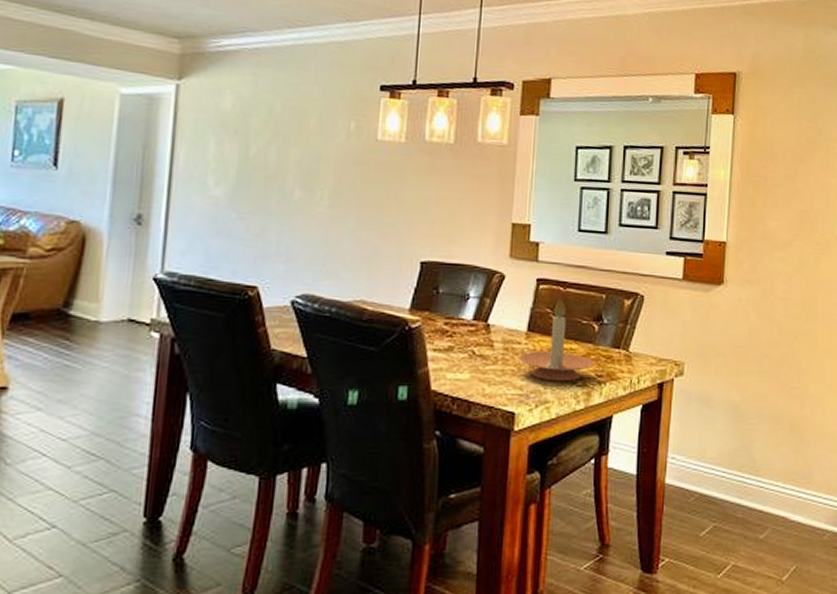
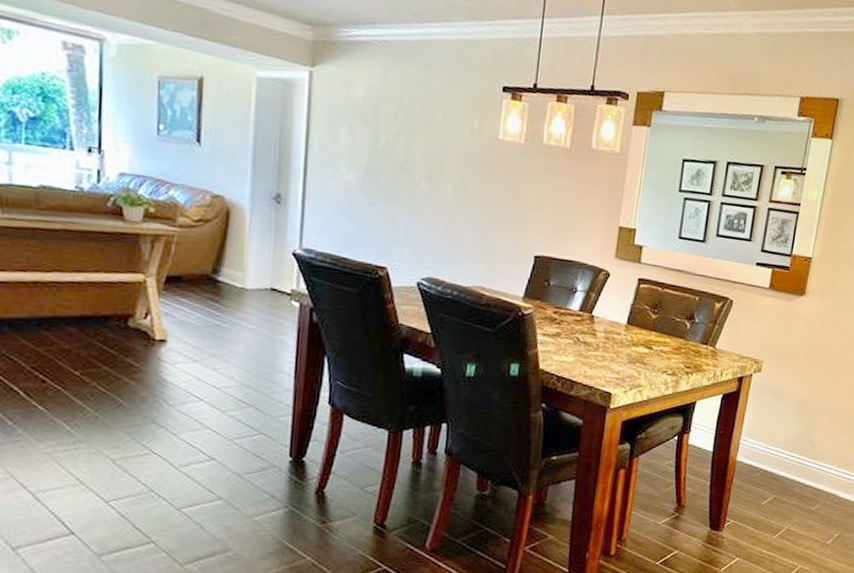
candle holder: present [519,294,594,382] -> none [618,293,684,370]

